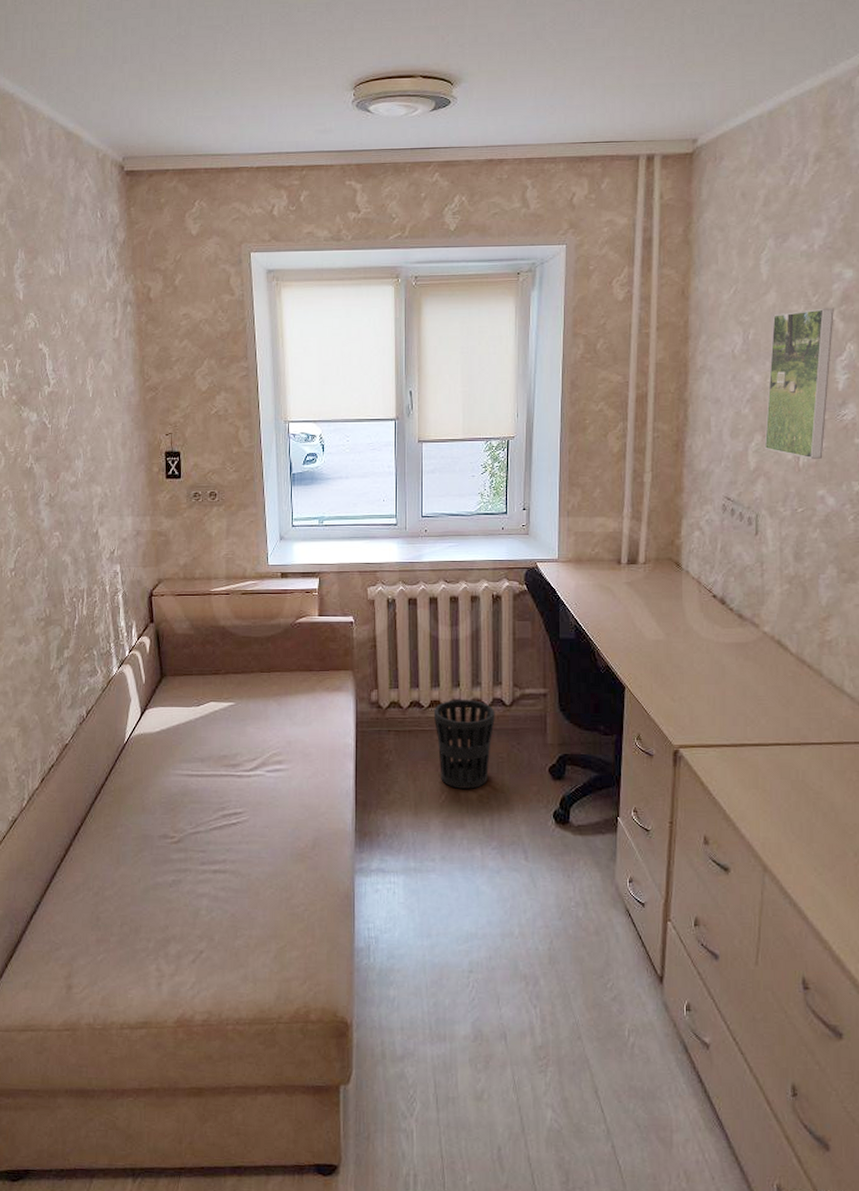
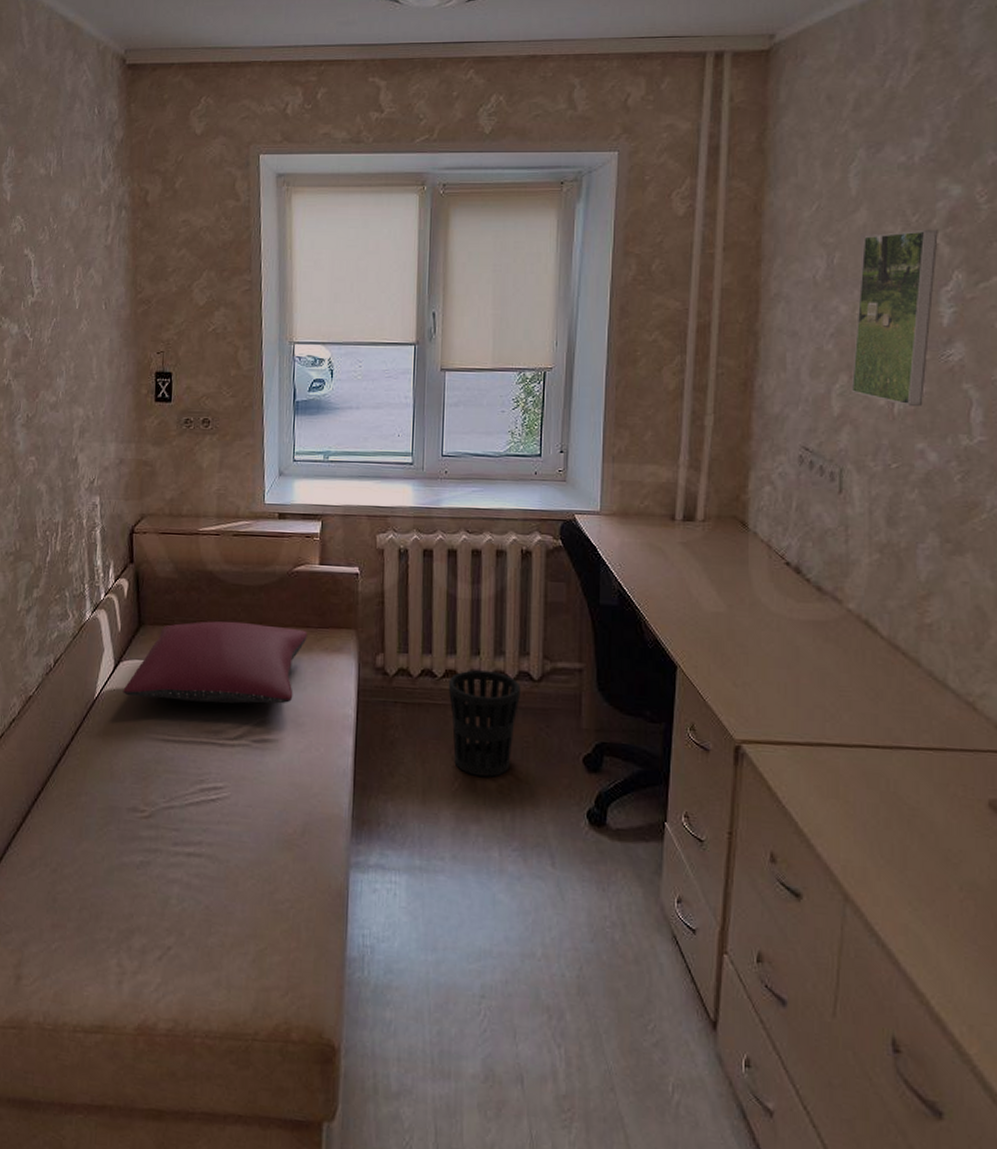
pillow: none [150,669,311,741] -> present [123,621,308,704]

